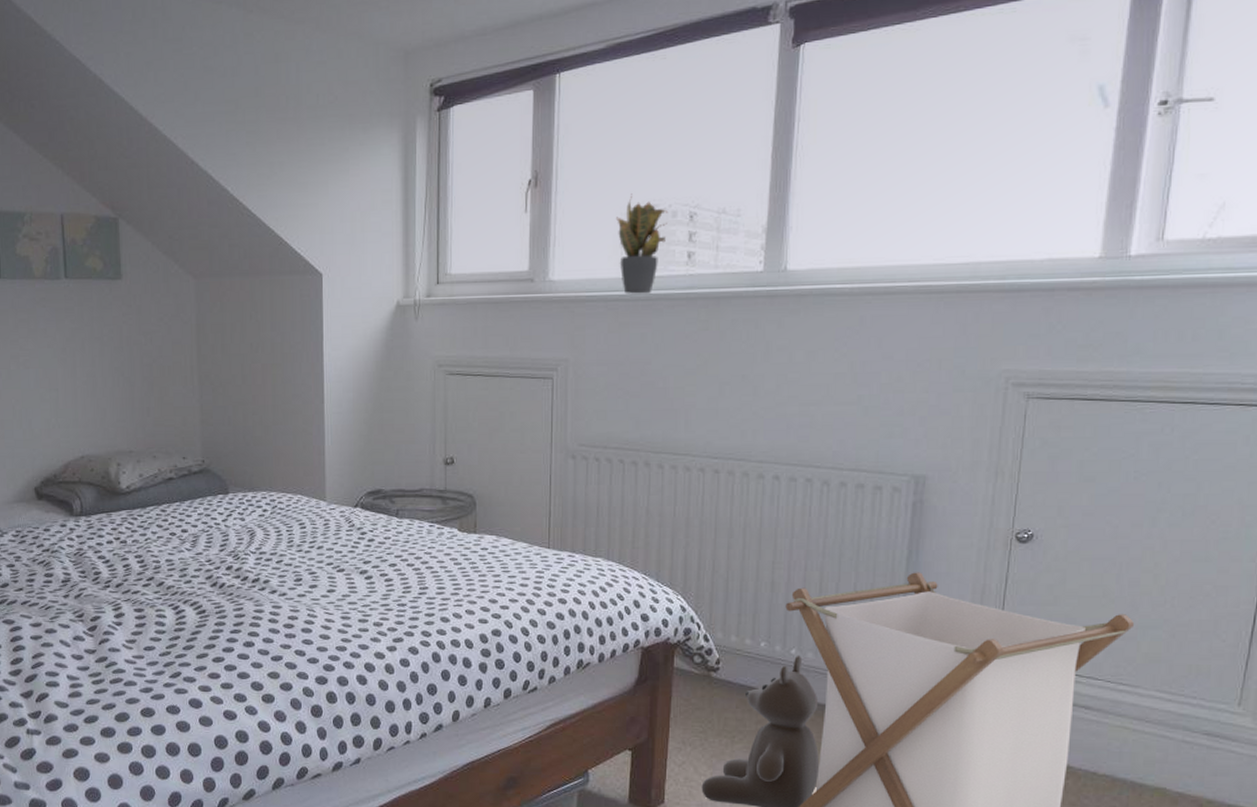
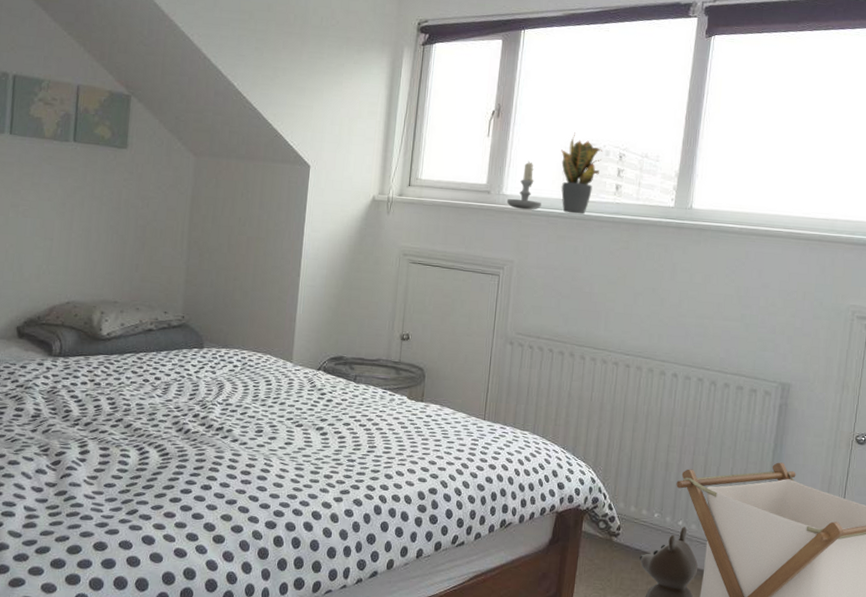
candle: none [554,236,597,296] -> present [506,161,541,210]

